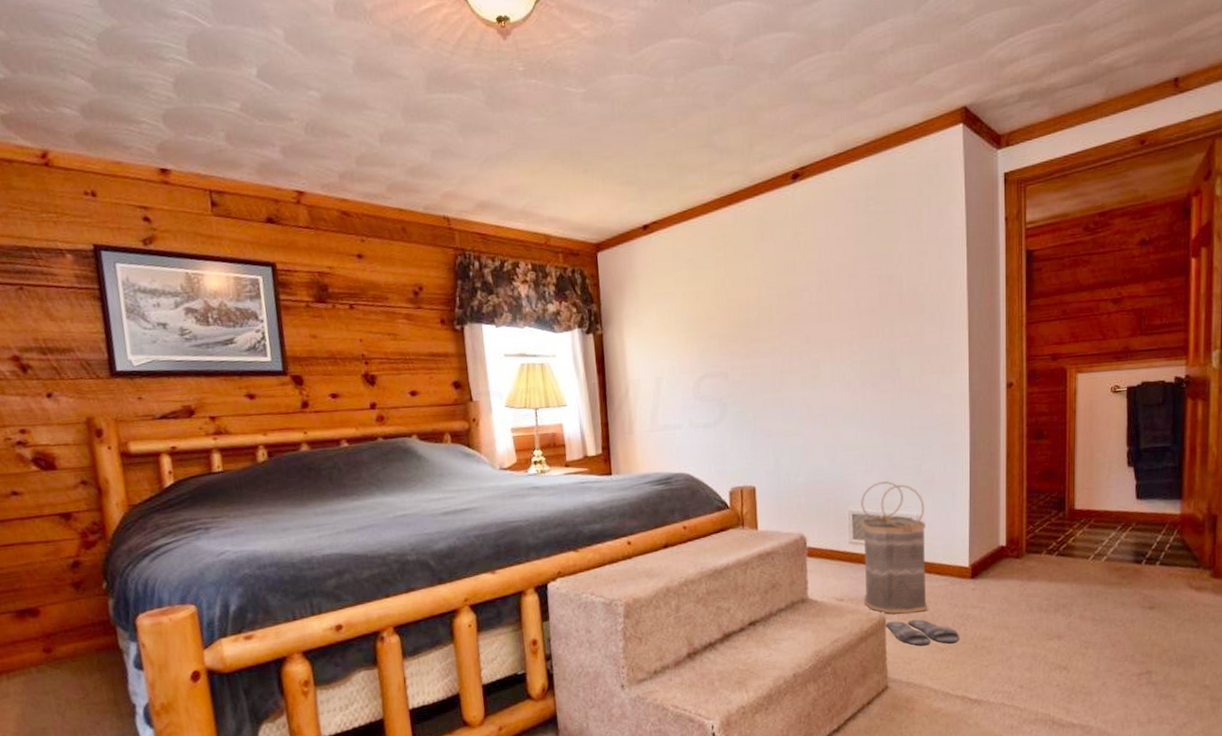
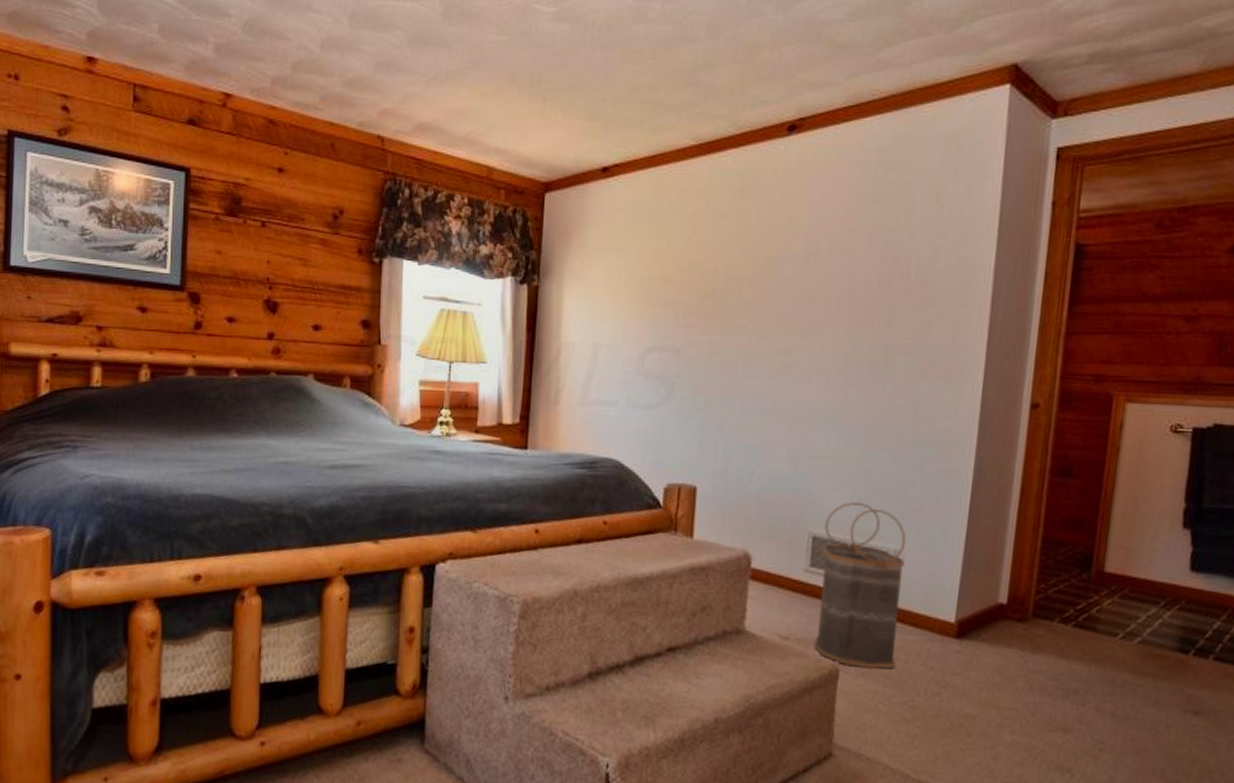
slippers: present [886,619,959,646] -> none [838,674,932,715]

